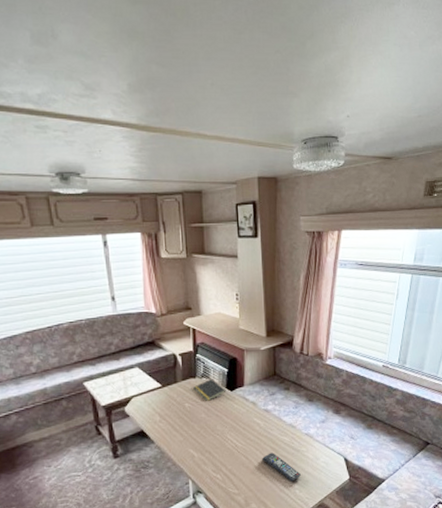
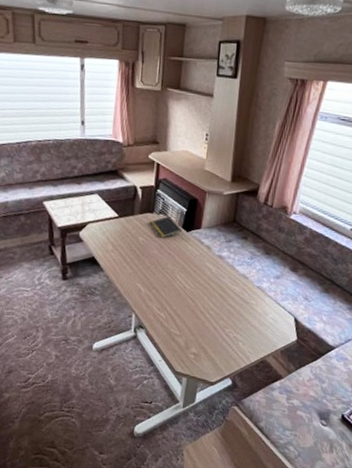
remote control: present [262,452,301,482] -> none [209,300,246,333]

